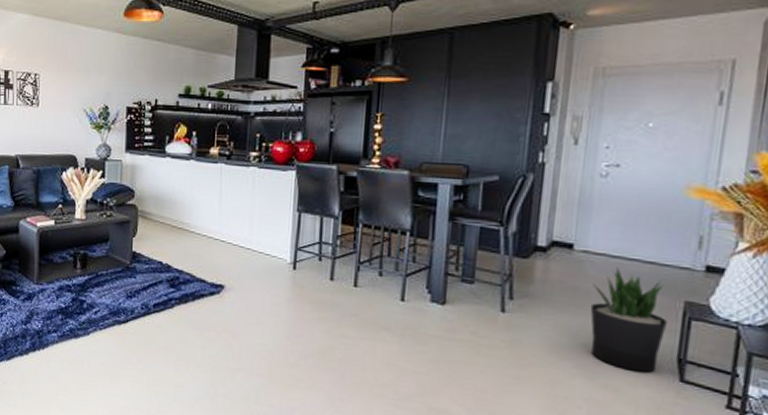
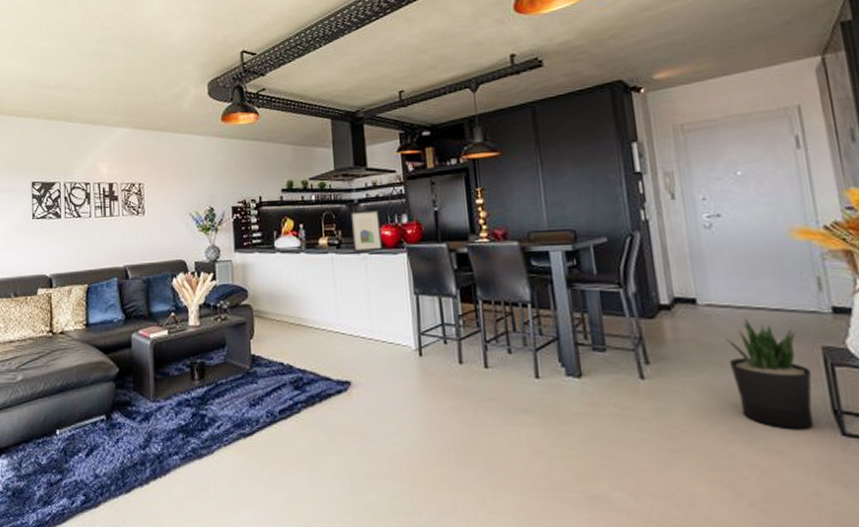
picture frame: none [243,124,274,166] -> present [350,210,383,252]

